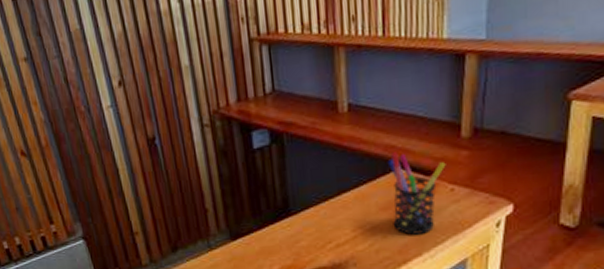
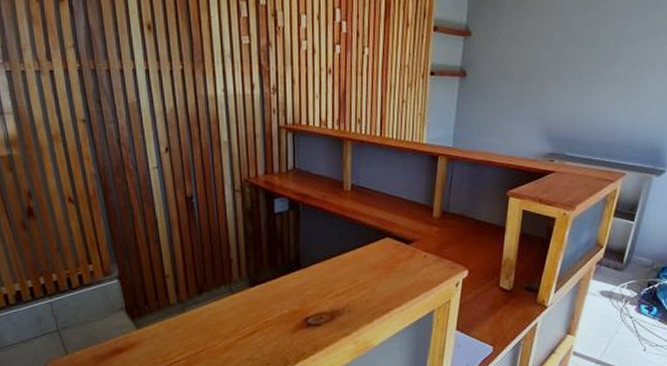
pen holder: present [387,152,446,235] -> none [378,224,422,289]

